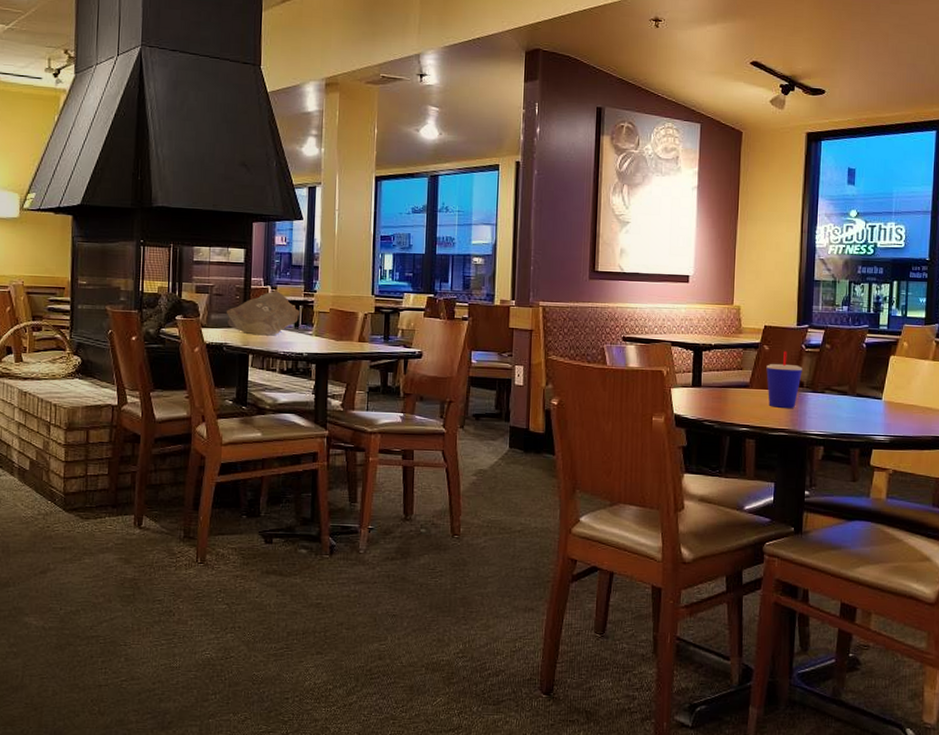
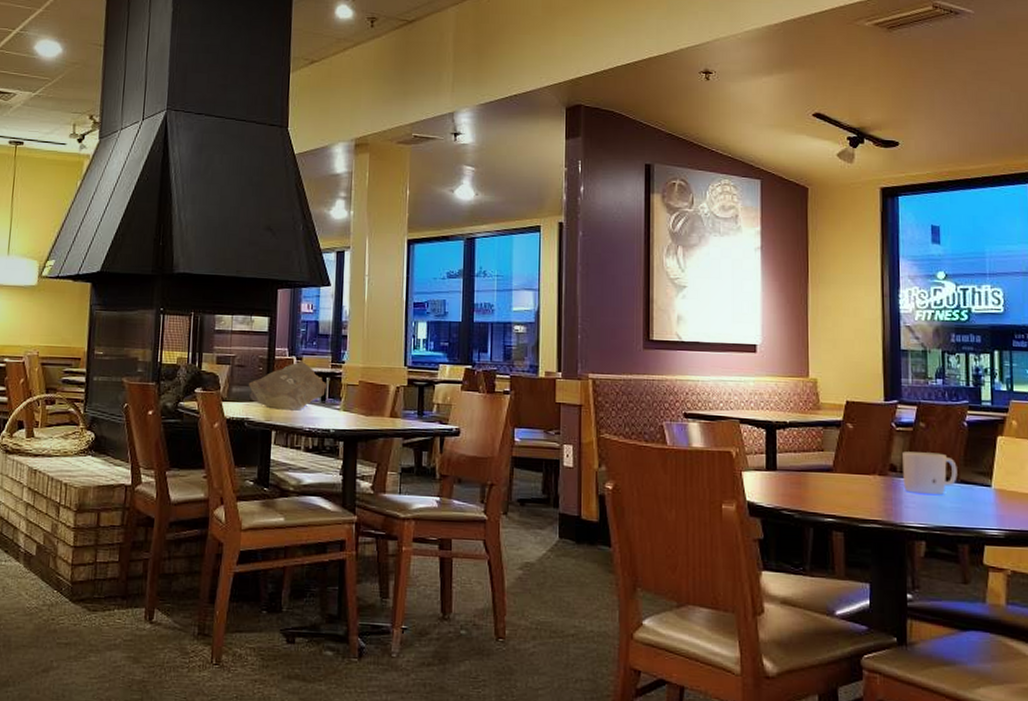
beverage cup: present [766,351,802,408] -> none [851,430,894,496]
mug: none [808,369,855,408] -> present [902,451,957,496]

